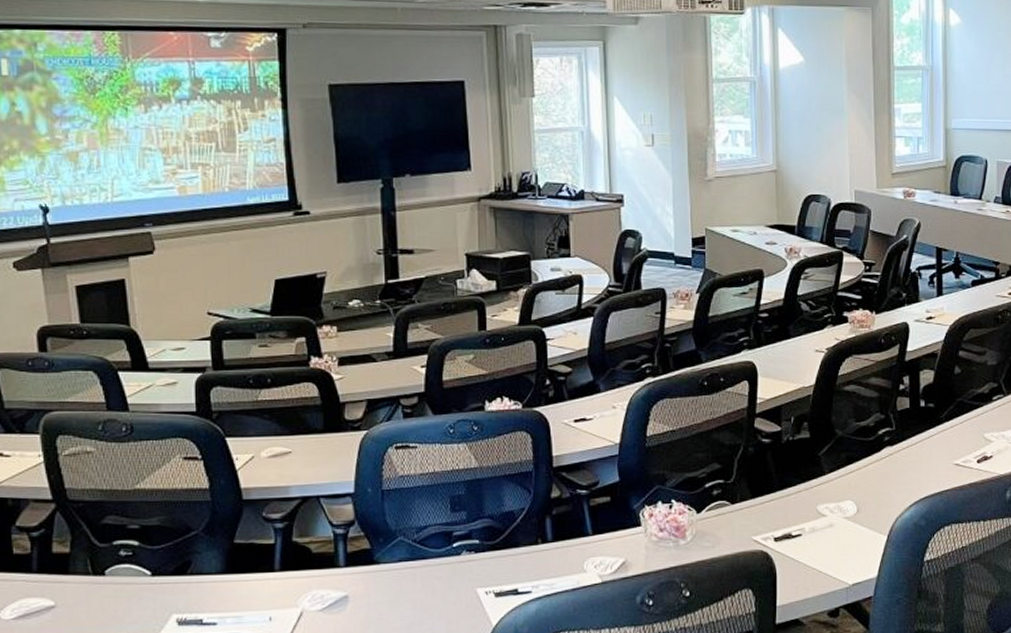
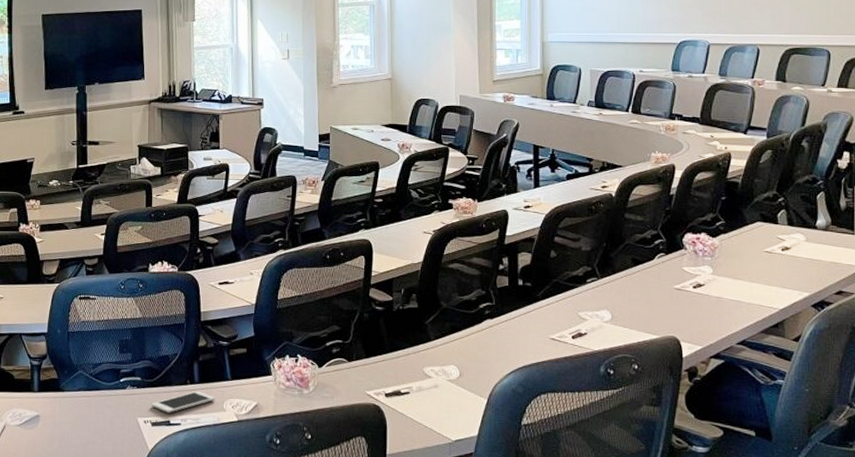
cell phone: none [493,550,574,580] -> present [151,390,215,413]

